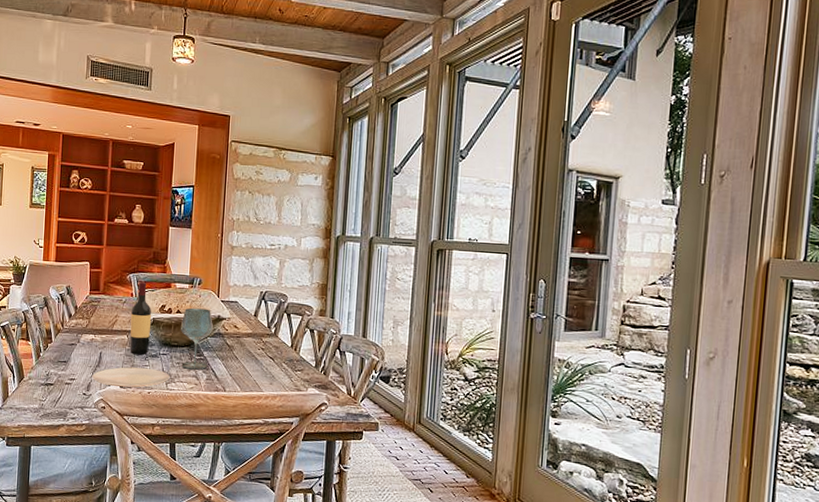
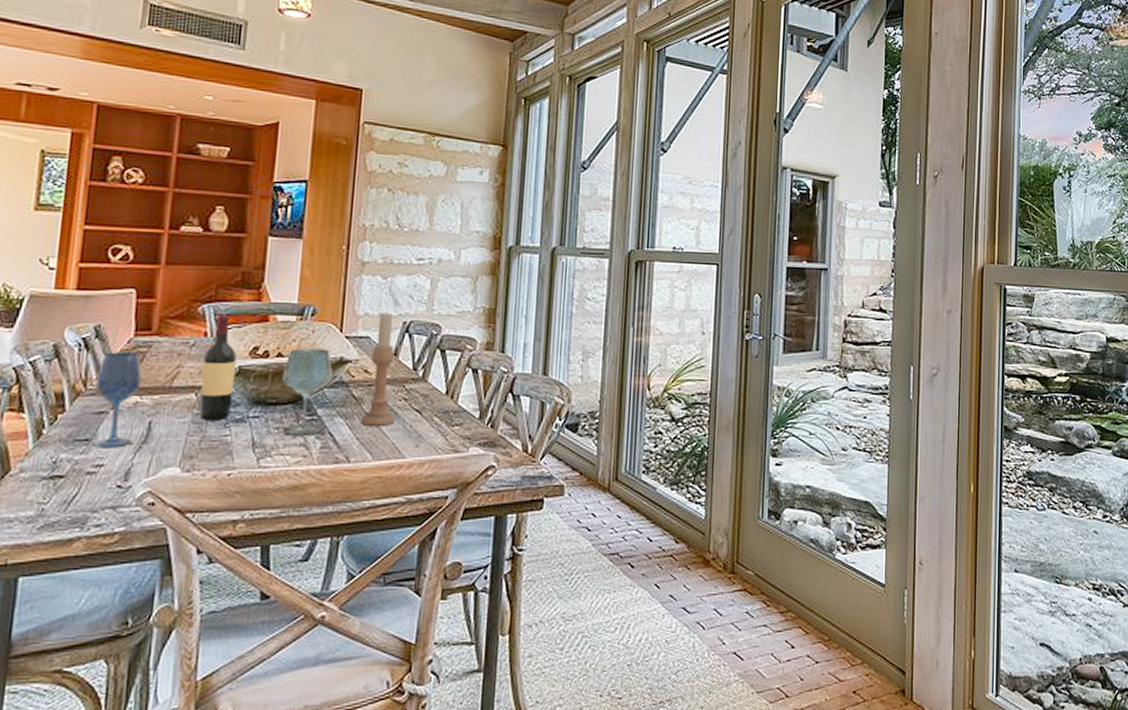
wineglass: none [68,304,95,369] -> present [92,352,143,448]
plate: present [92,367,169,388] -> none [133,438,263,471]
candlestick: none [232,284,255,367] -> present [360,313,395,426]

